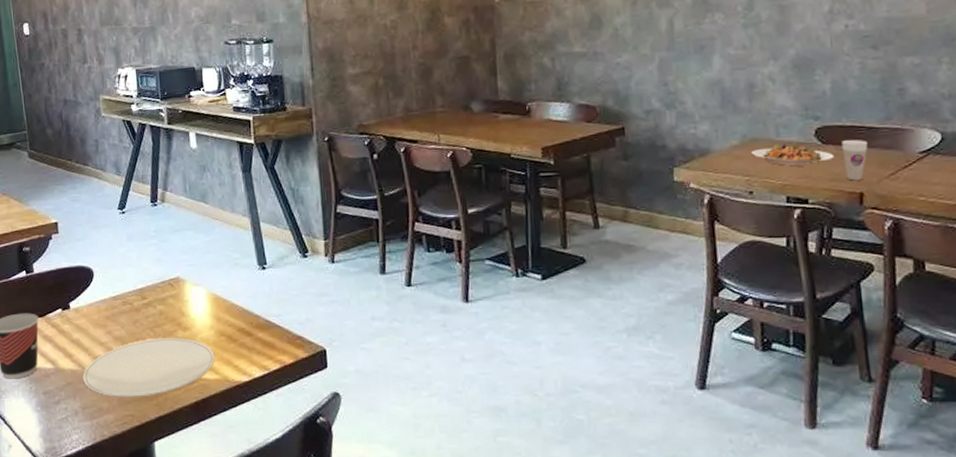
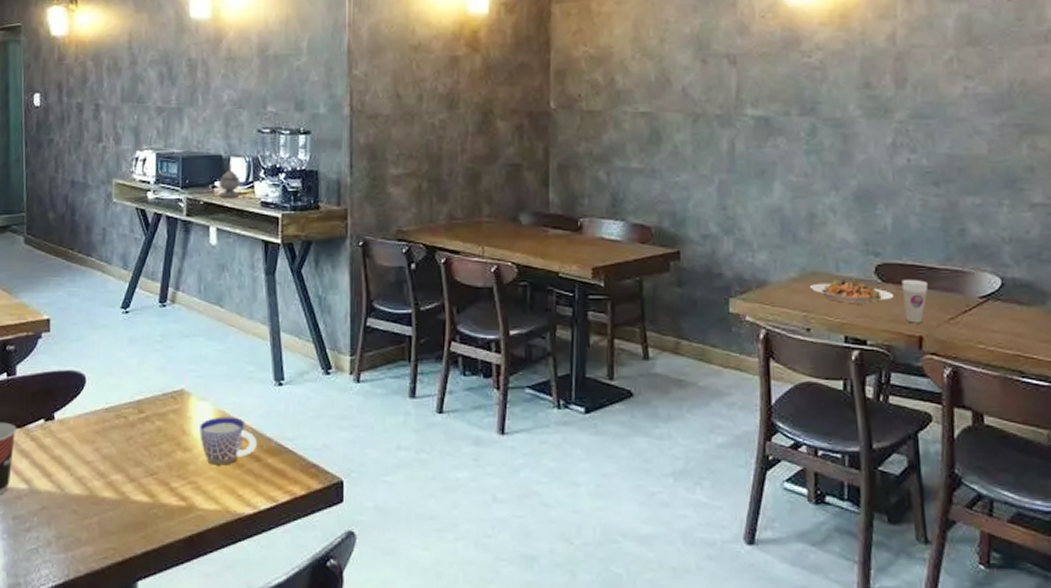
plate: present [83,338,215,398] -> none [61,459,216,528]
sugar bowl: none [193,74,215,107] -> present [218,163,241,199]
cup: none [196,298,248,341] -> present [200,416,258,465]

